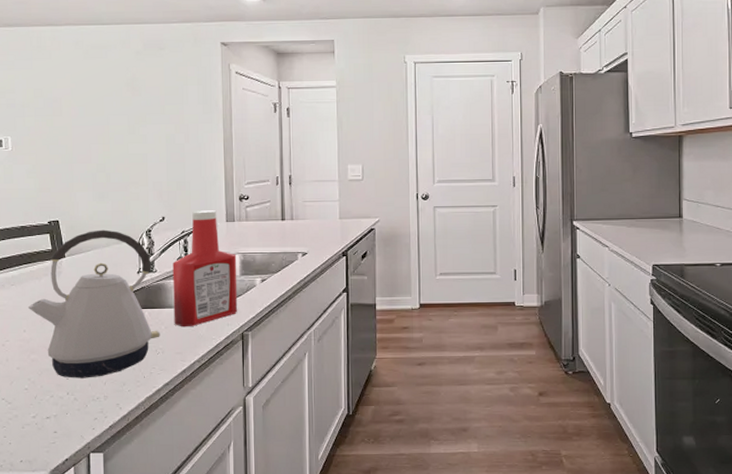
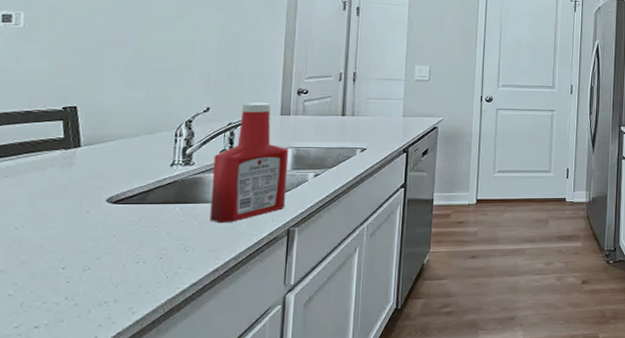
kettle: present [28,229,160,378] -> none [25,118,192,281]

